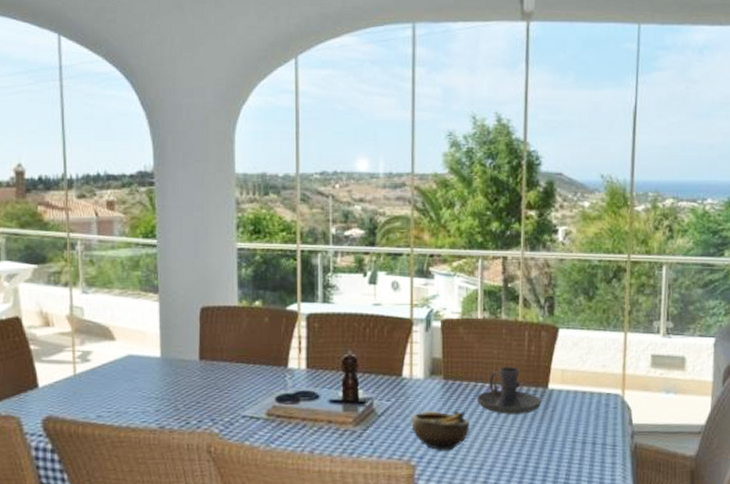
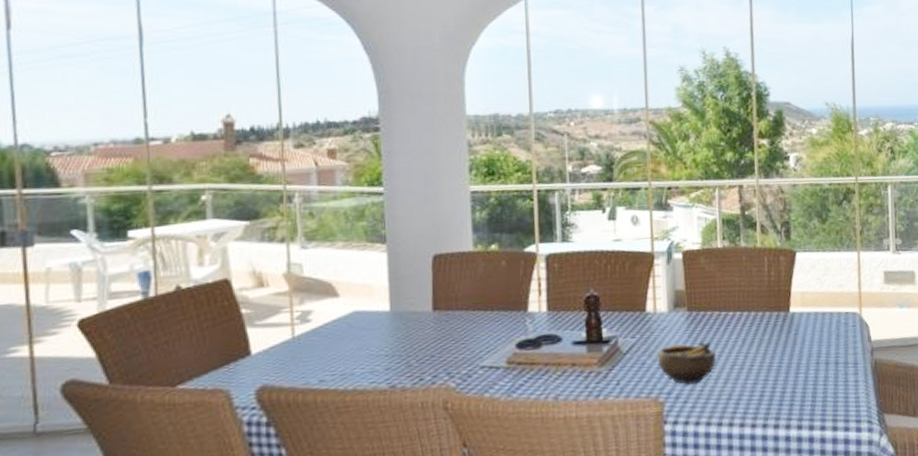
candle holder: present [476,366,541,415] -> none [721,293,784,342]

